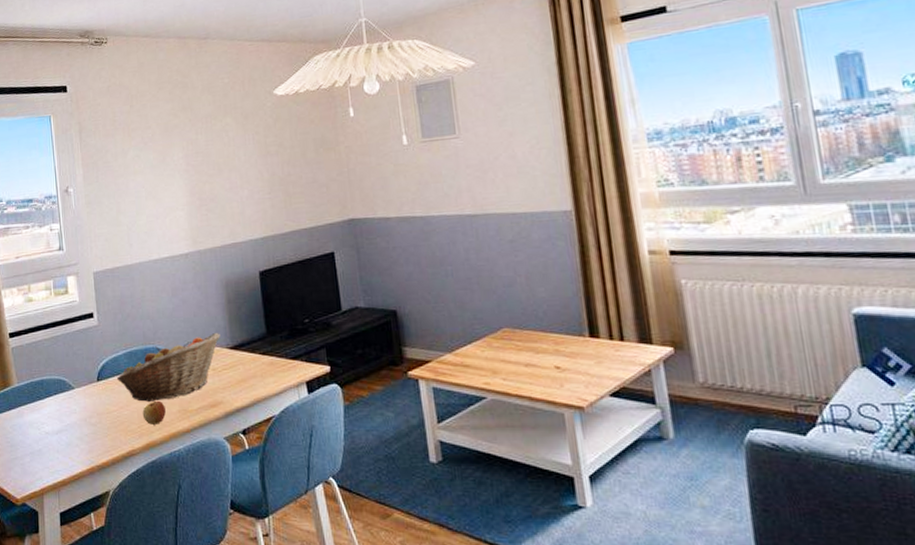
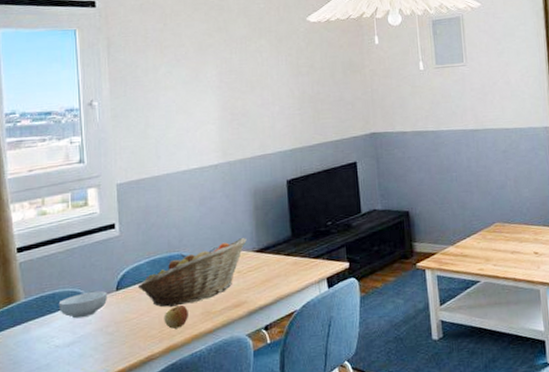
cereal bowl: none [46,381,89,407] -> present [58,291,107,319]

